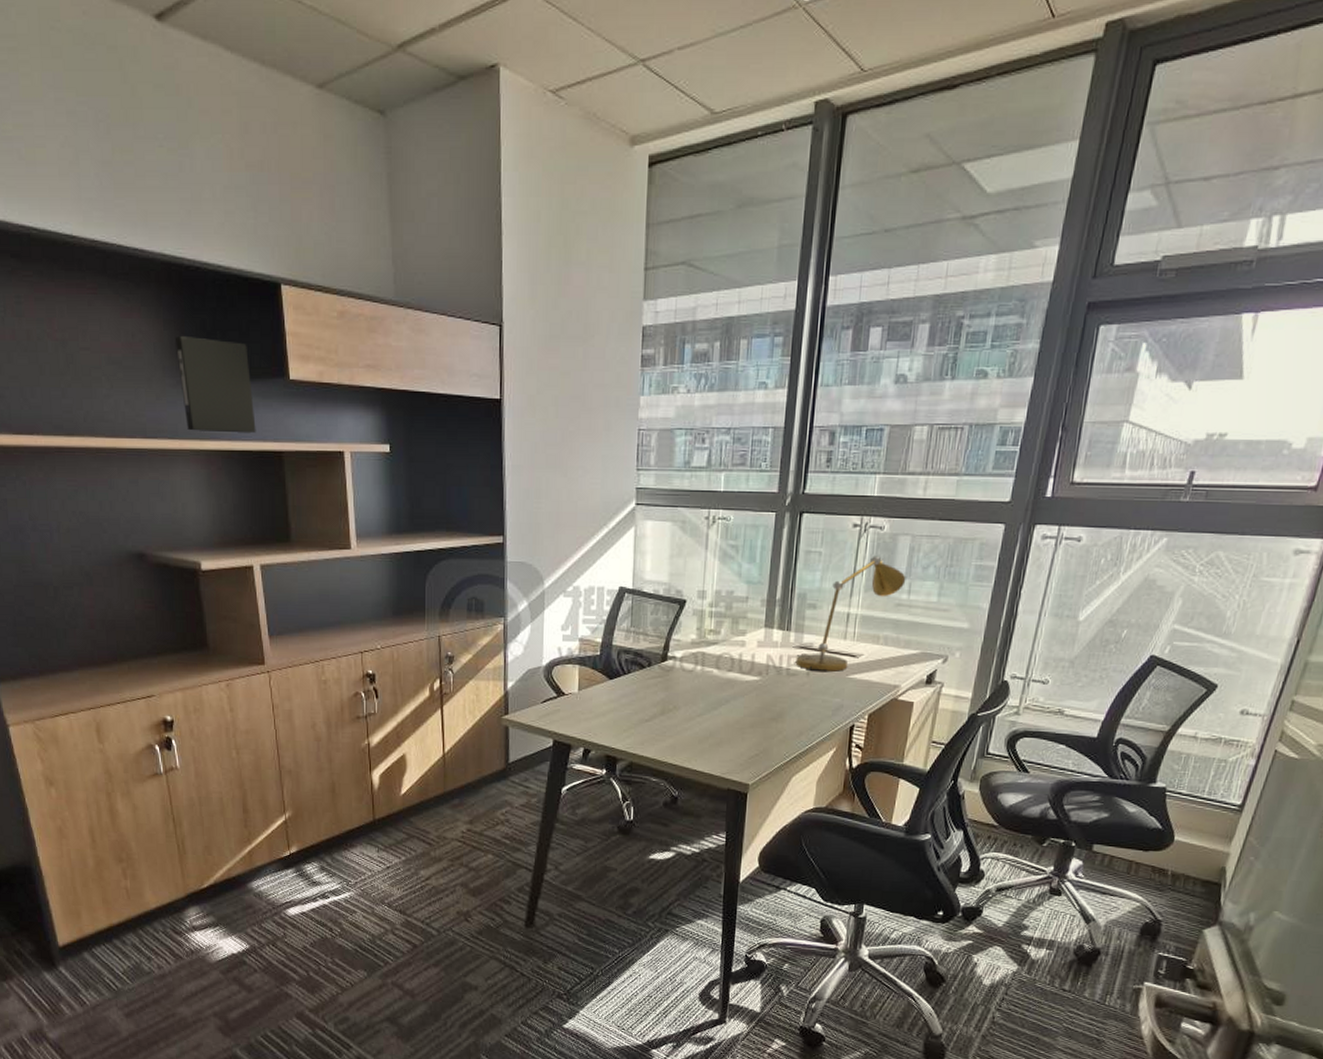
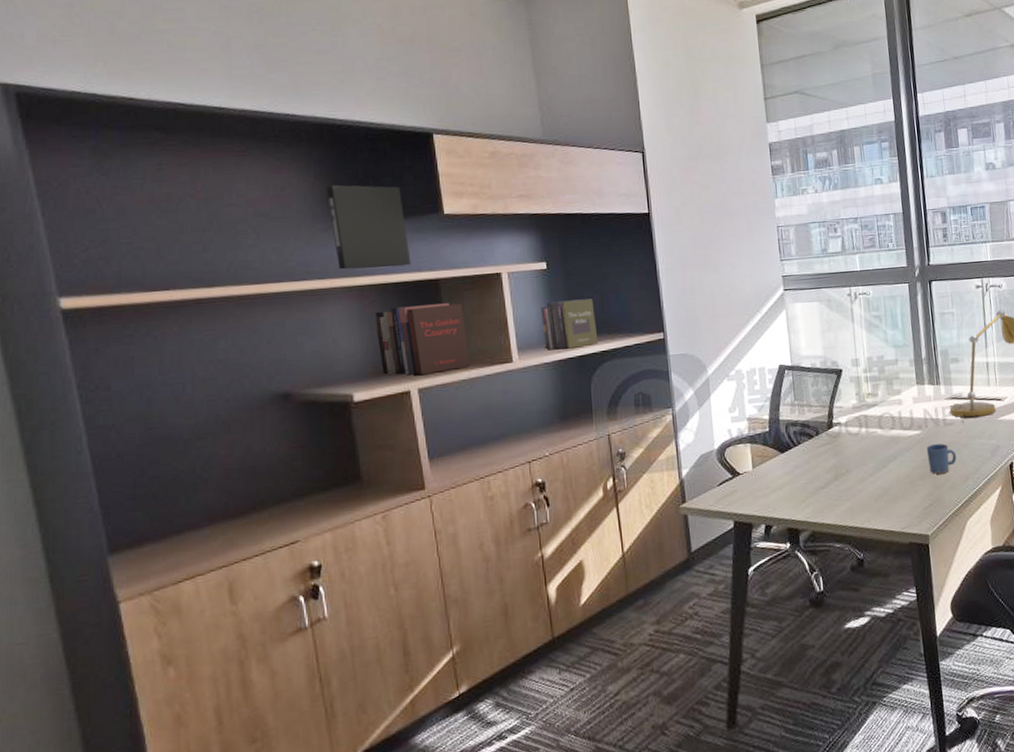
books: none [221,477,310,552] -> present [375,302,471,376]
books: none [381,489,437,542] -> present [541,298,599,350]
mug: none [762,693,794,725] -> present [926,443,956,474]

